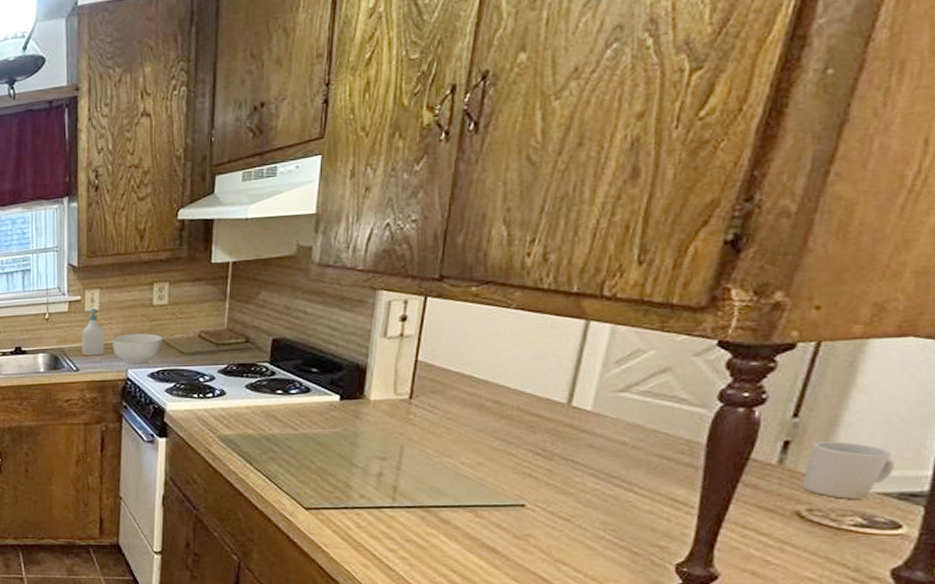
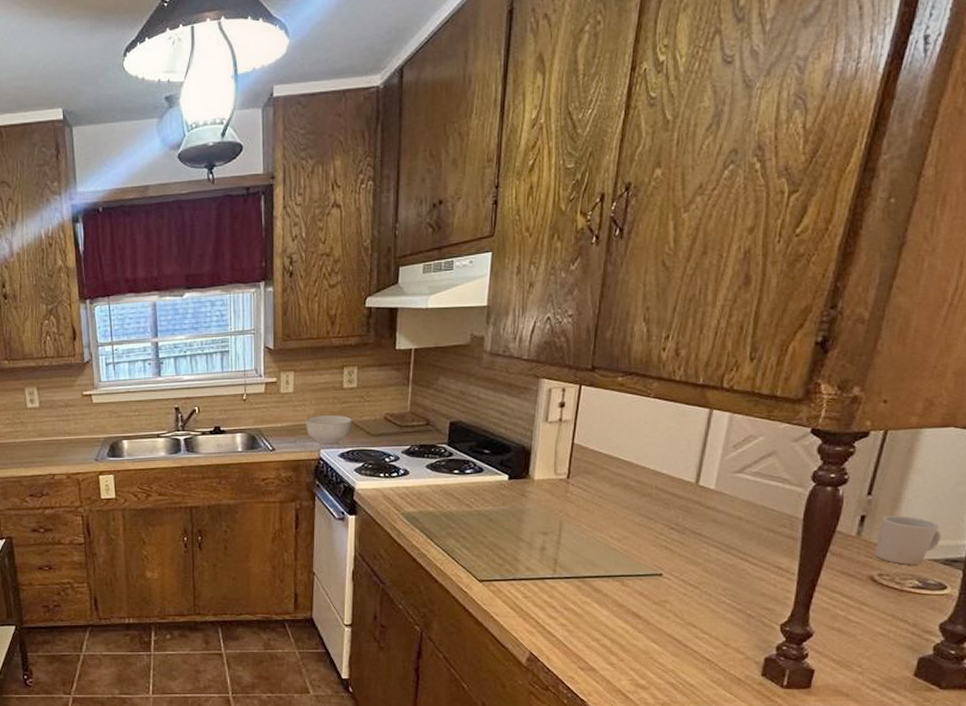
soap bottle: present [82,308,105,356] -> none [278,390,299,436]

